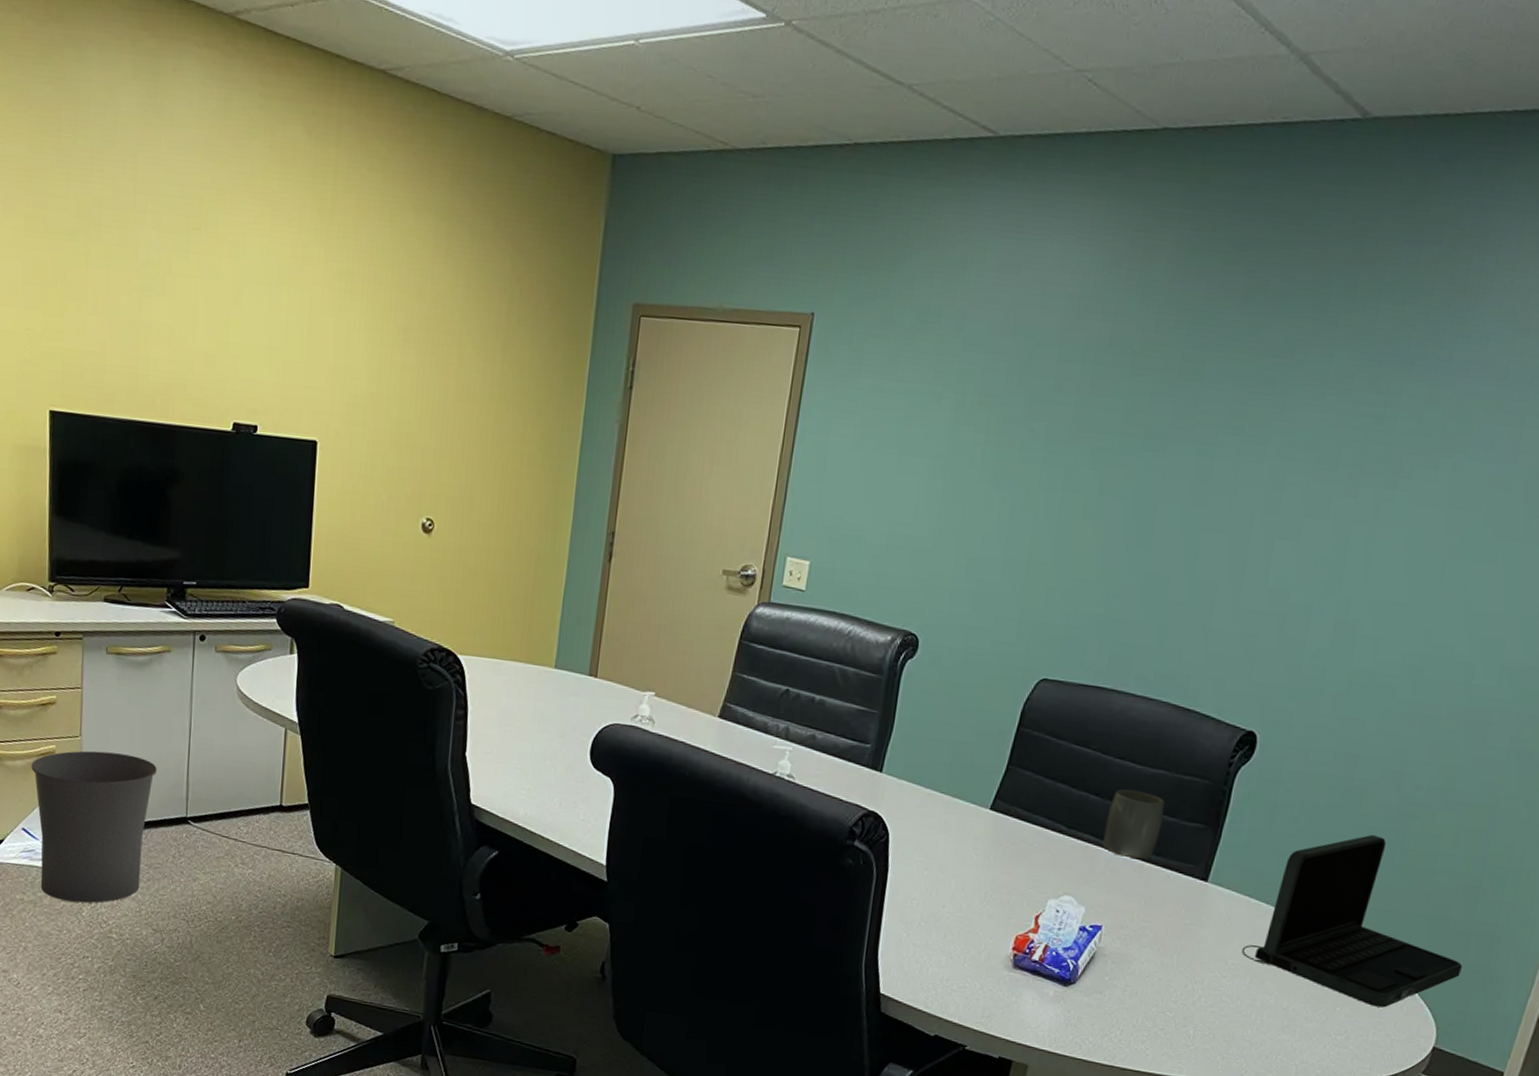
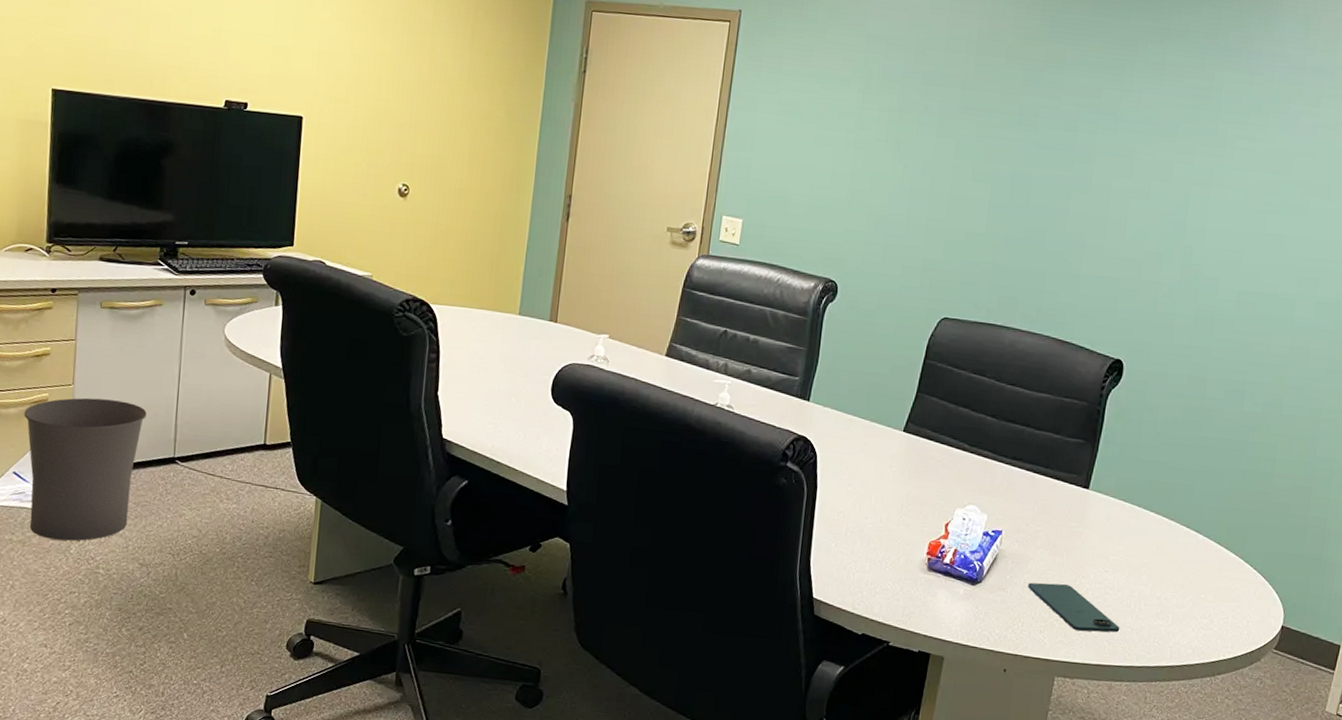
mug: present [1102,789,1166,859] -> none [999,411,1051,472]
smartphone: none [1129,985,1237,1046] -> present [1028,582,1120,633]
laptop: present [1241,834,1462,1008] -> none [1120,444,1301,594]

